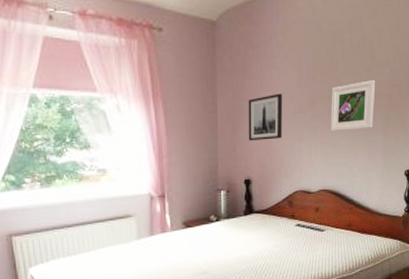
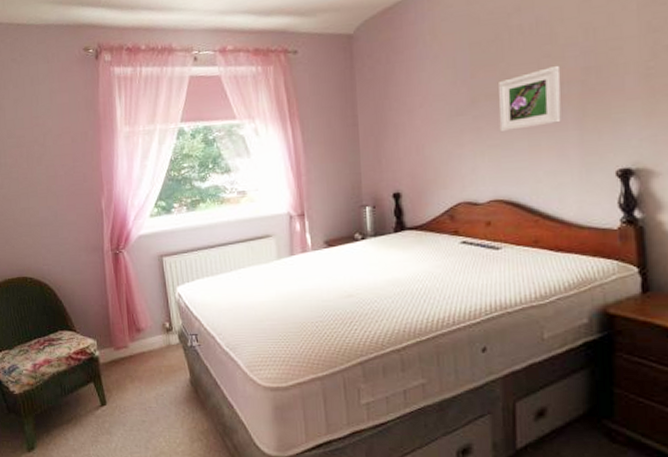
wall art: present [248,93,283,141] -> none [393,97,436,152]

